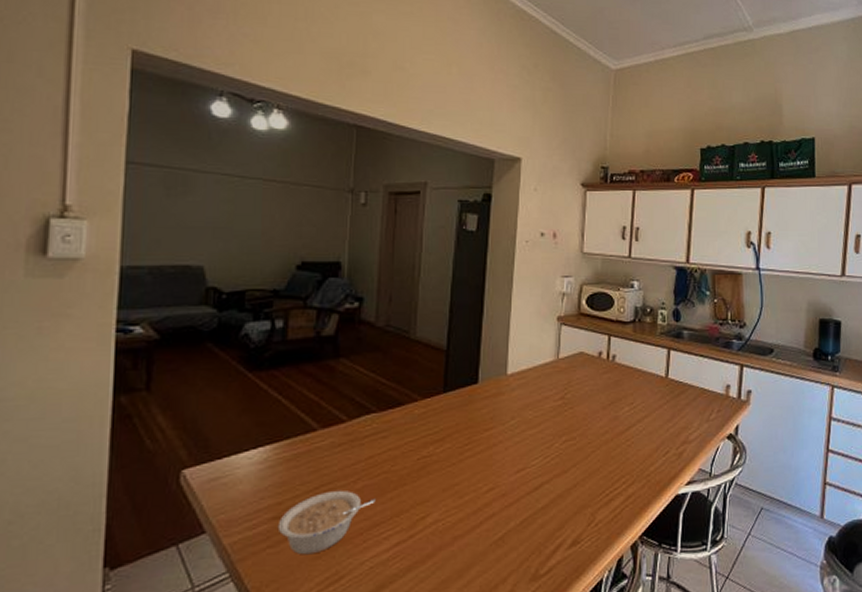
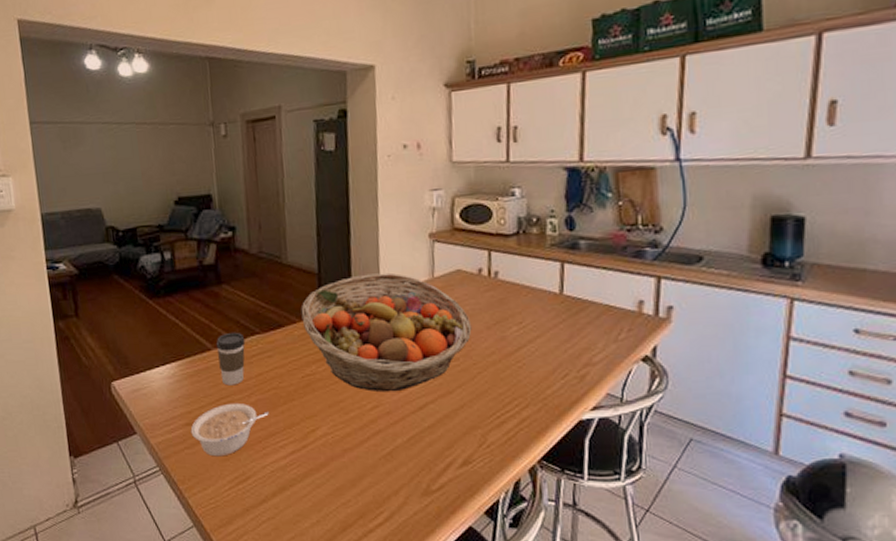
coffee cup: none [323,410,359,471] -> present [216,332,246,386]
fruit basket: none [424,352,589,474] -> present [301,272,472,392]

